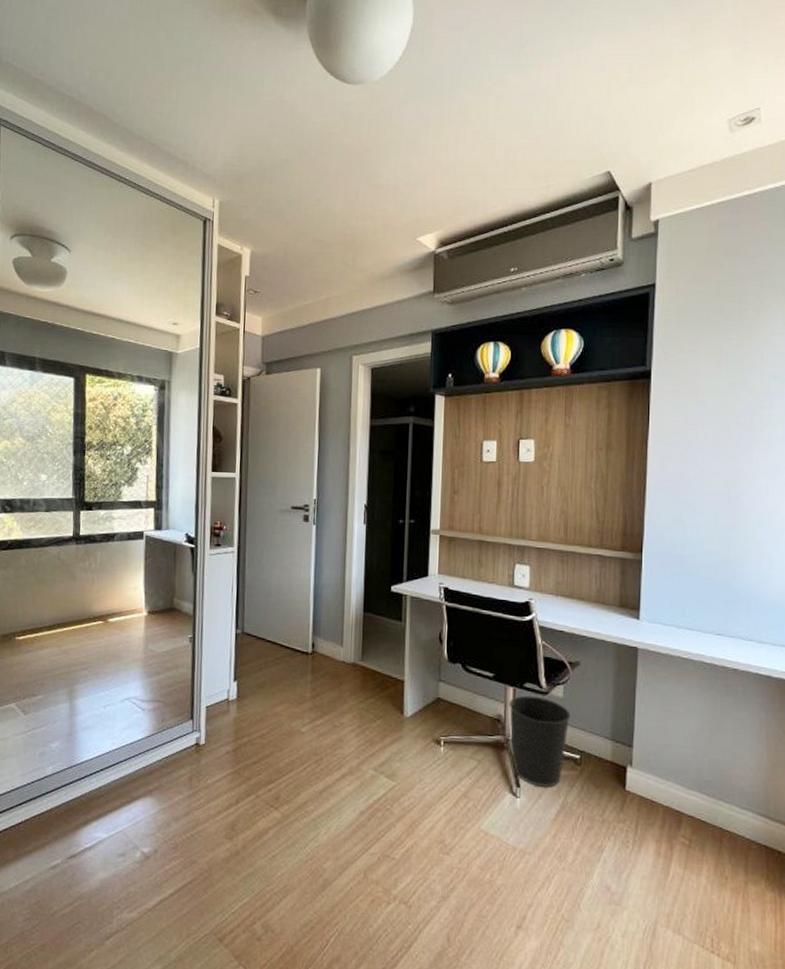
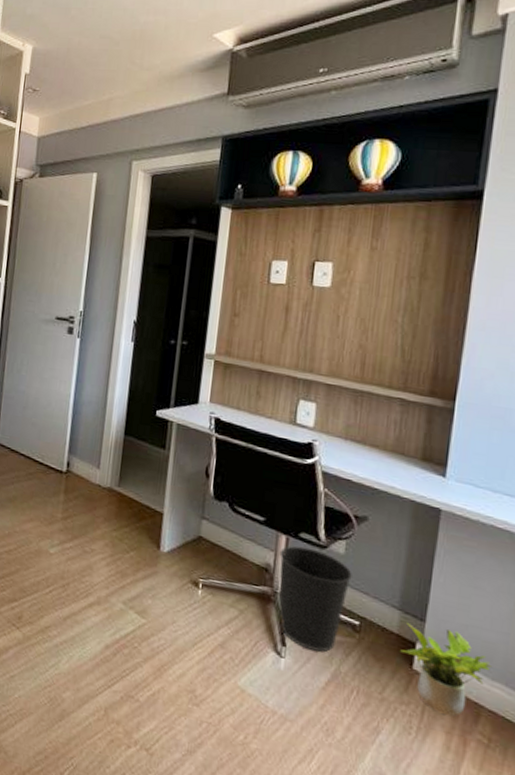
potted plant: none [615,751,688,825] -> present [400,623,493,717]

